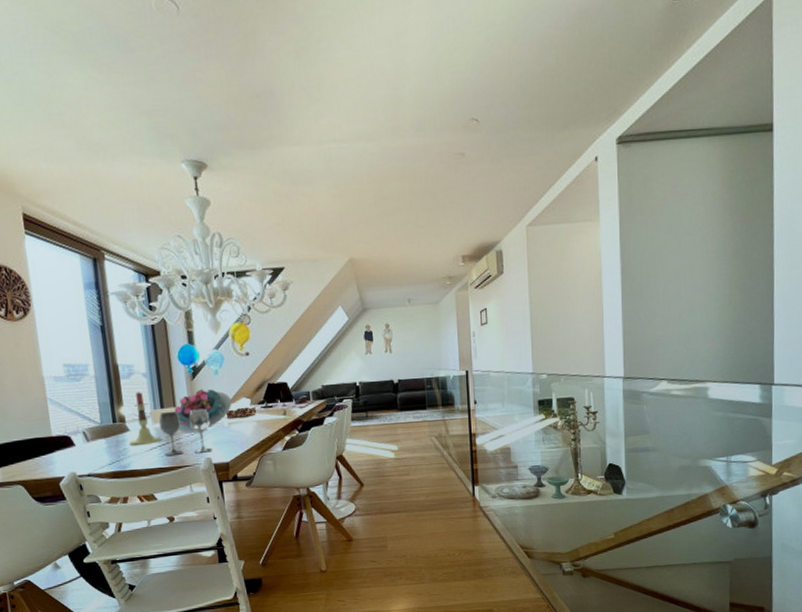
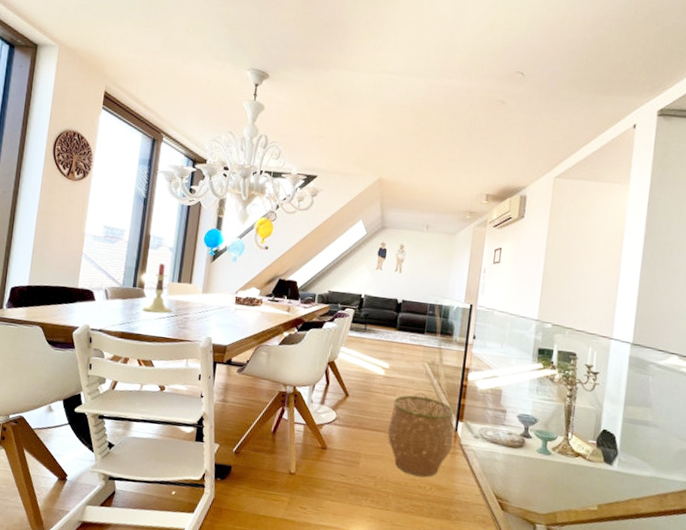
wineglass: present [158,408,212,456] -> none [171,286,220,332]
flower arrangement: present [174,389,232,433] -> none [188,271,243,311]
basket: none [408,467,473,546] -> present [387,393,454,478]

